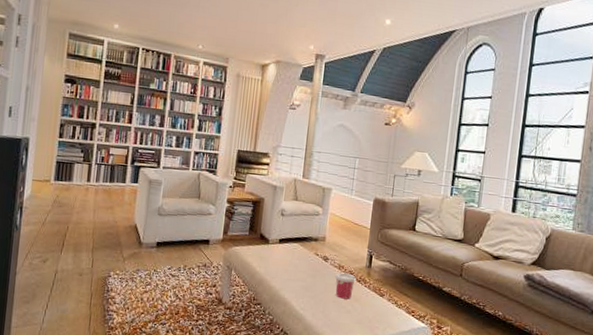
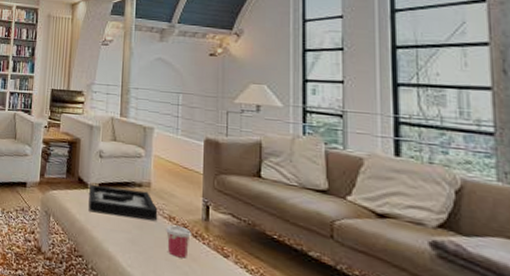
decorative tray: none [268,240,330,270] -> present [88,185,158,221]

